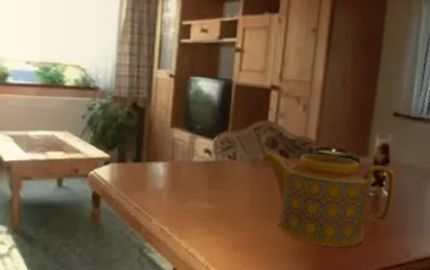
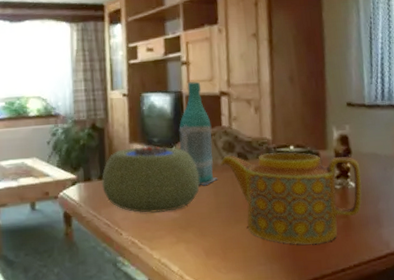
plant pot: none [135,132,238,202] -> present [101,145,200,213]
bottle: none [223,71,258,180] -> present [179,81,218,186]

